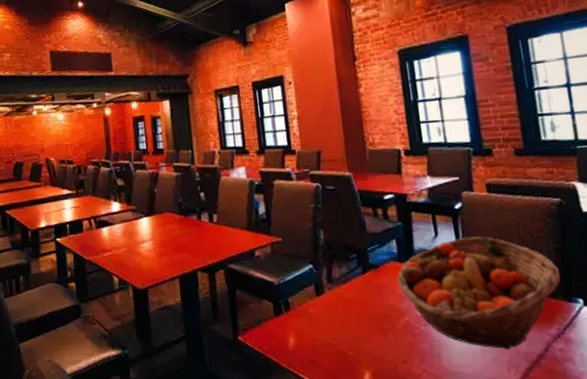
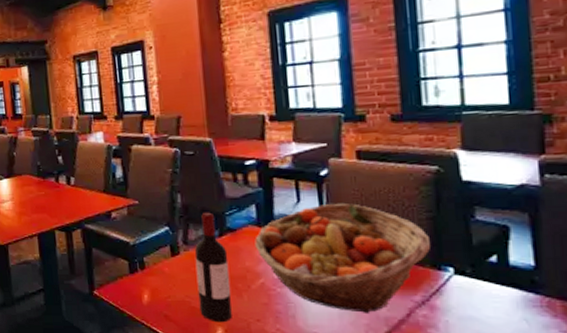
wine bottle: none [338,248,379,366] -> present [194,212,232,323]

